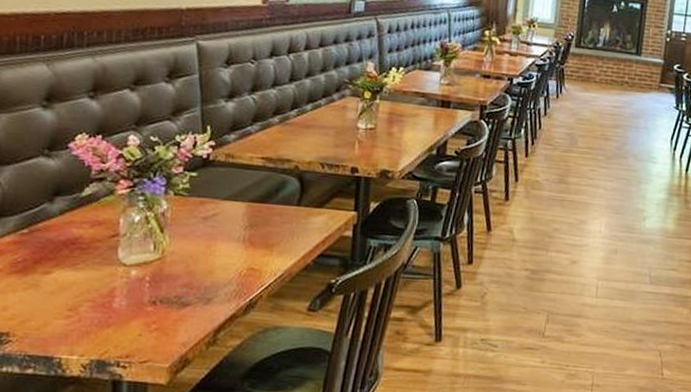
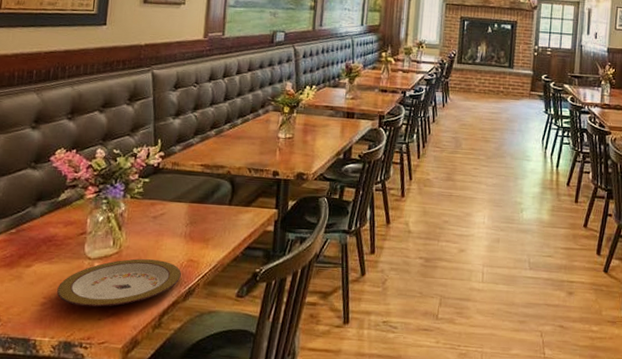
plate: none [85,266,240,321] -> present [57,258,181,307]

